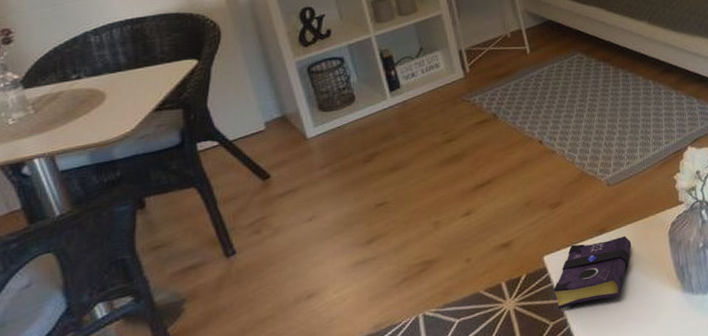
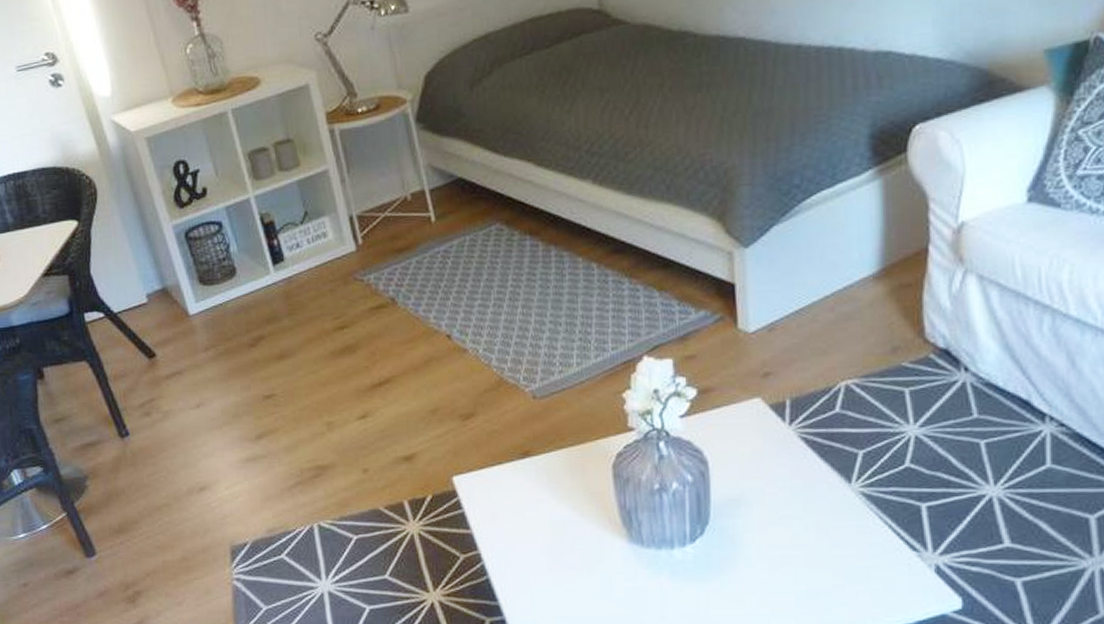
book: present [554,235,632,309] -> none [465,463,563,541]

